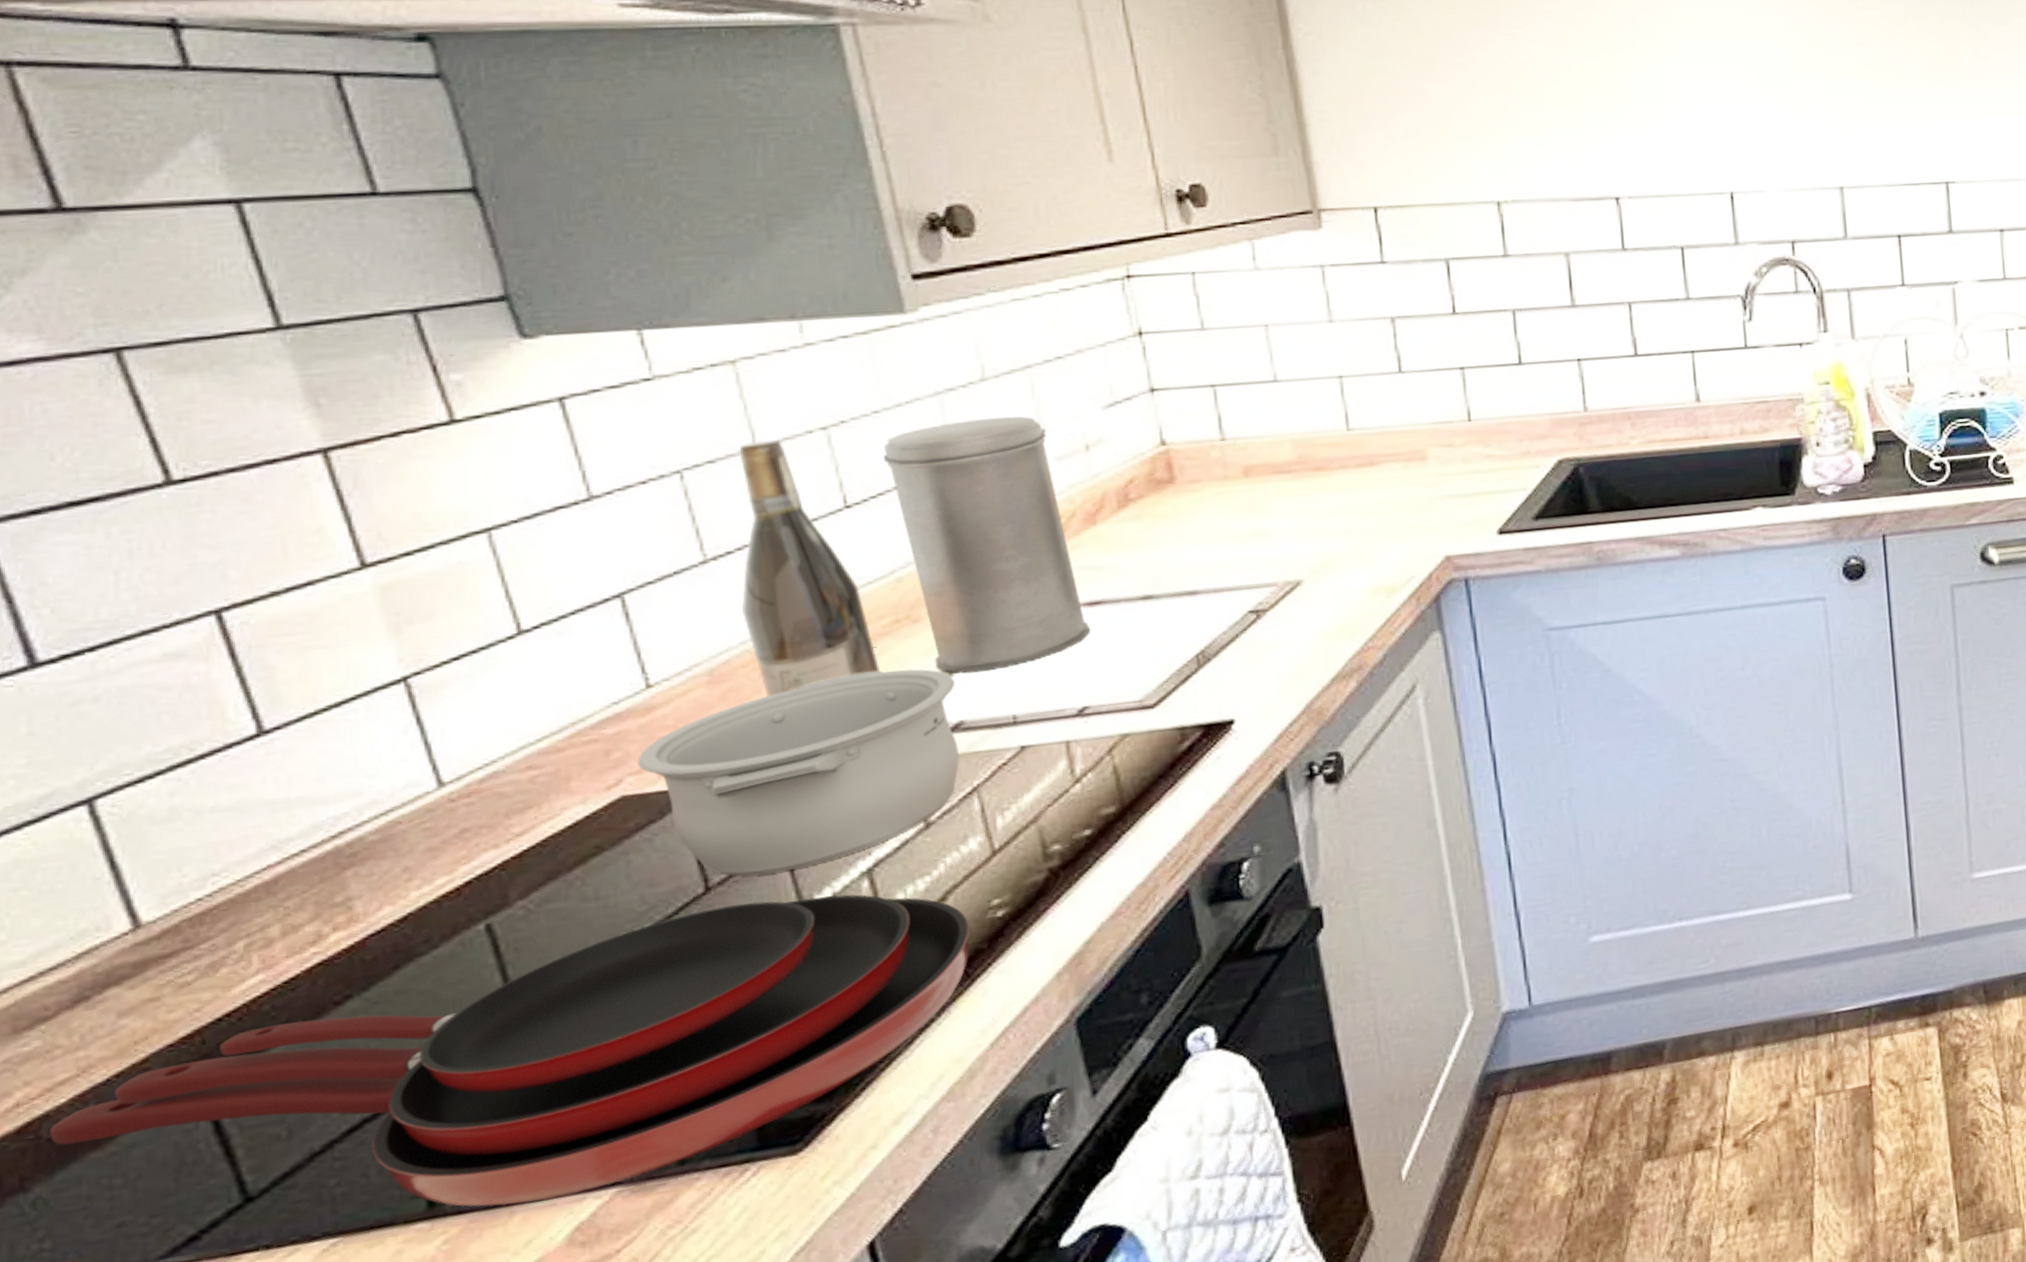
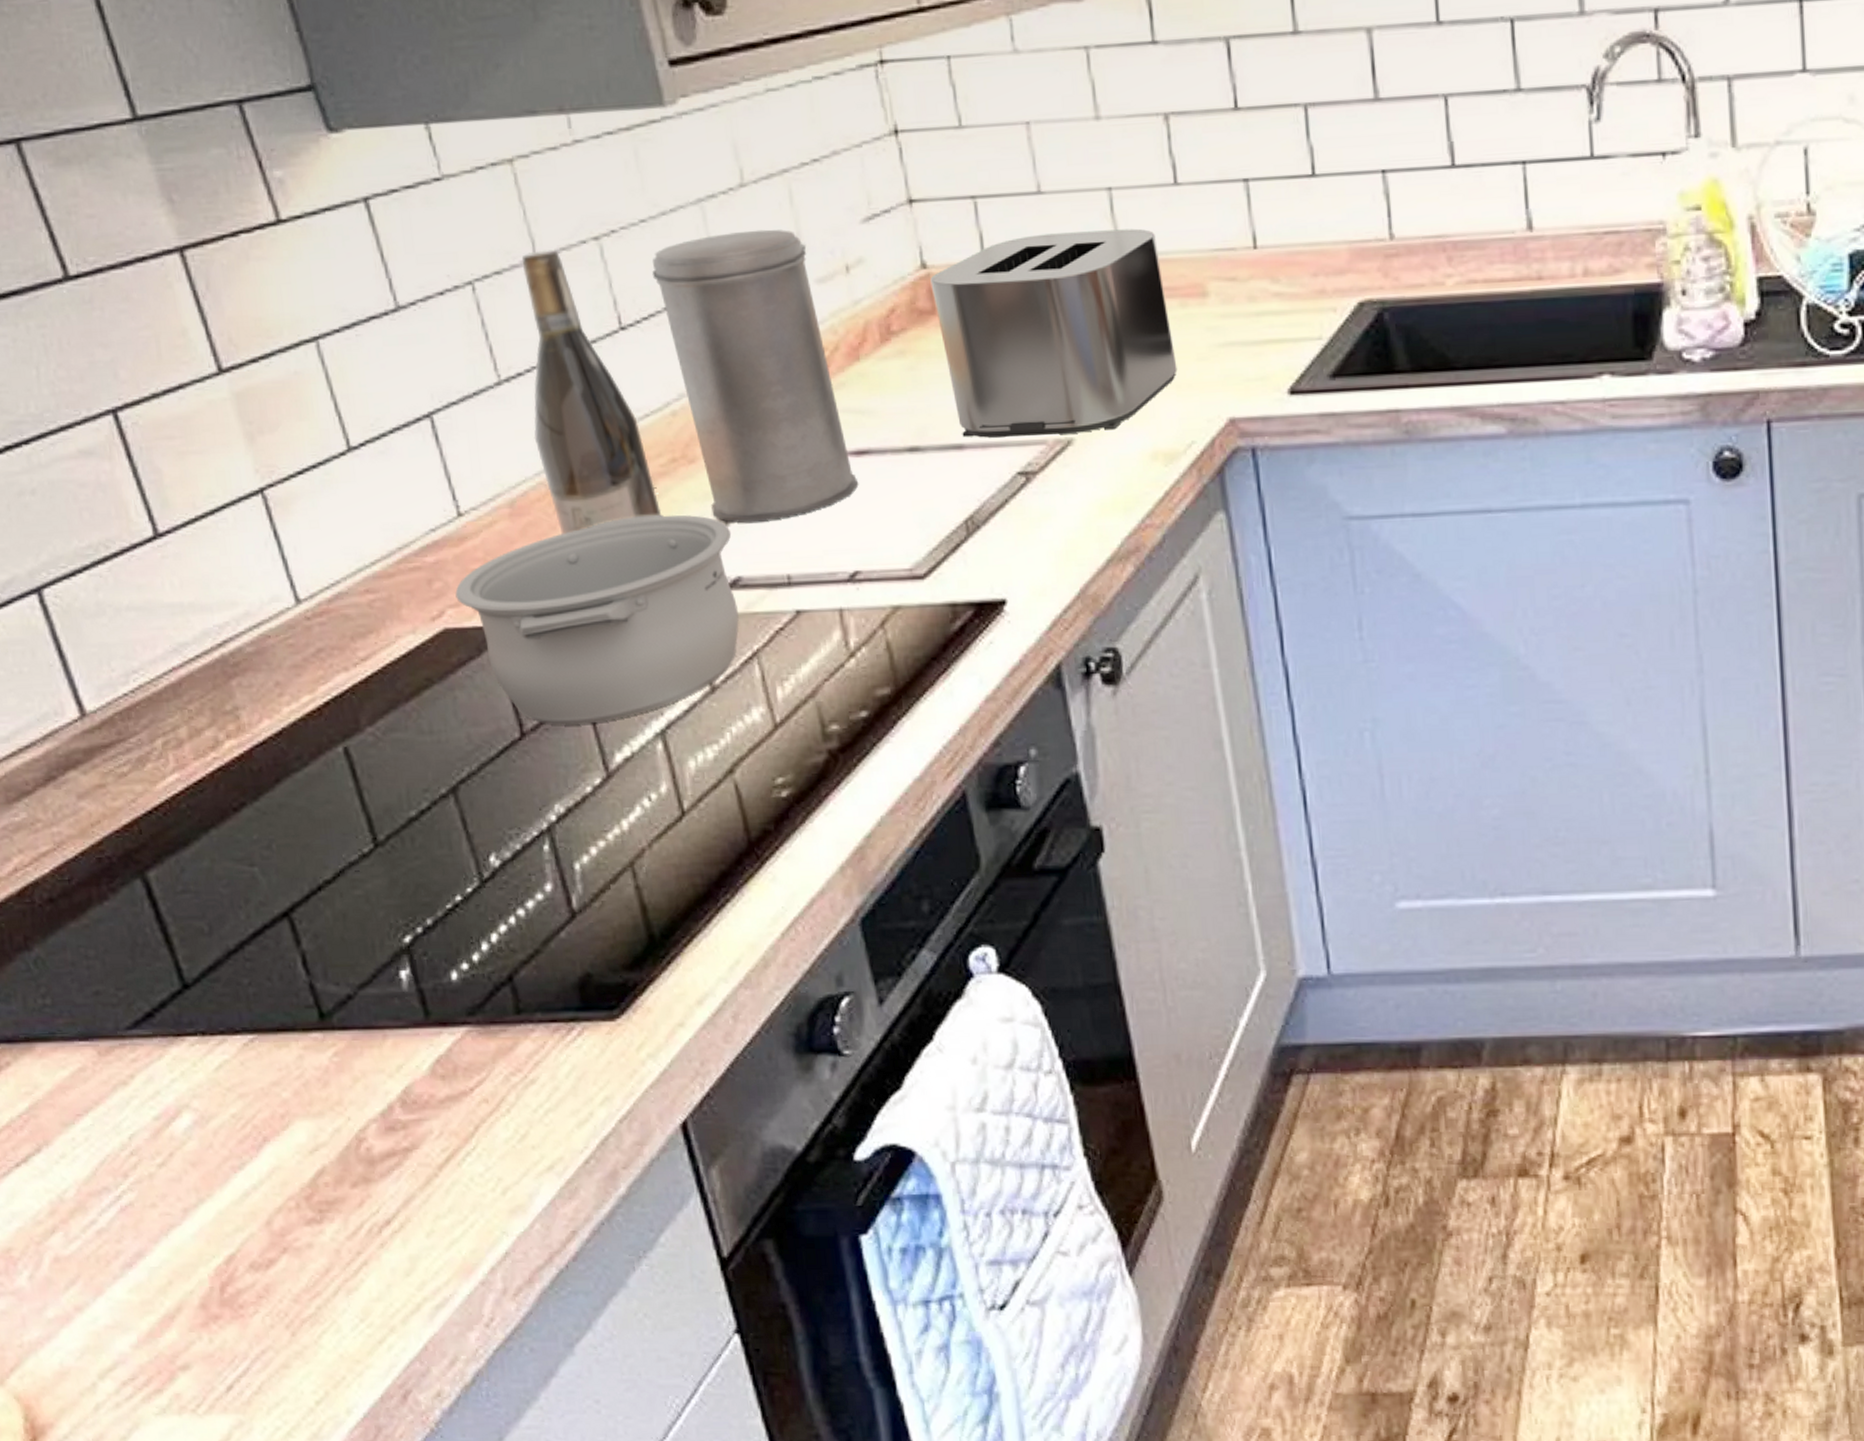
frying pan: present [50,894,970,1207] -> none [40,753,758,1028]
toaster: none [1169,408,1399,585] -> present [930,228,1178,438]

